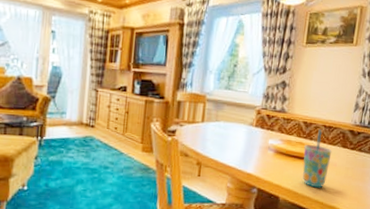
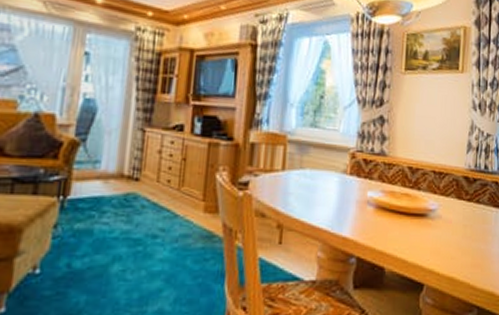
cup: present [302,129,332,188] -> none [411,176,445,253]

